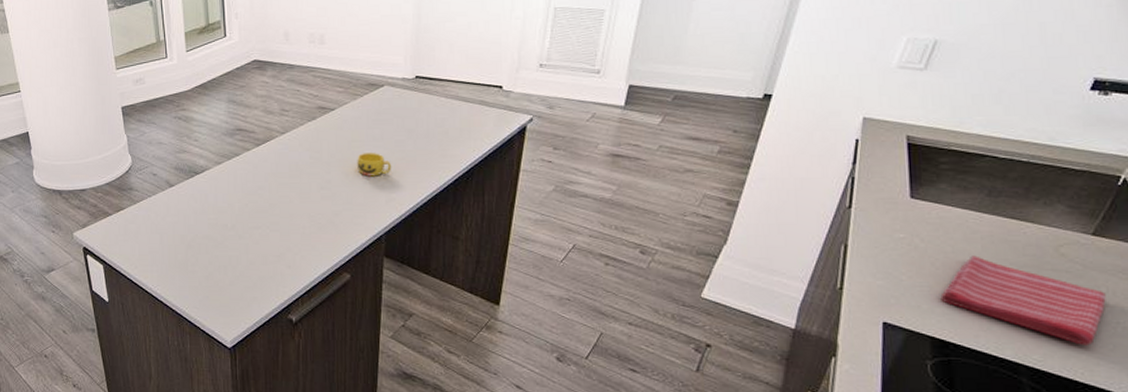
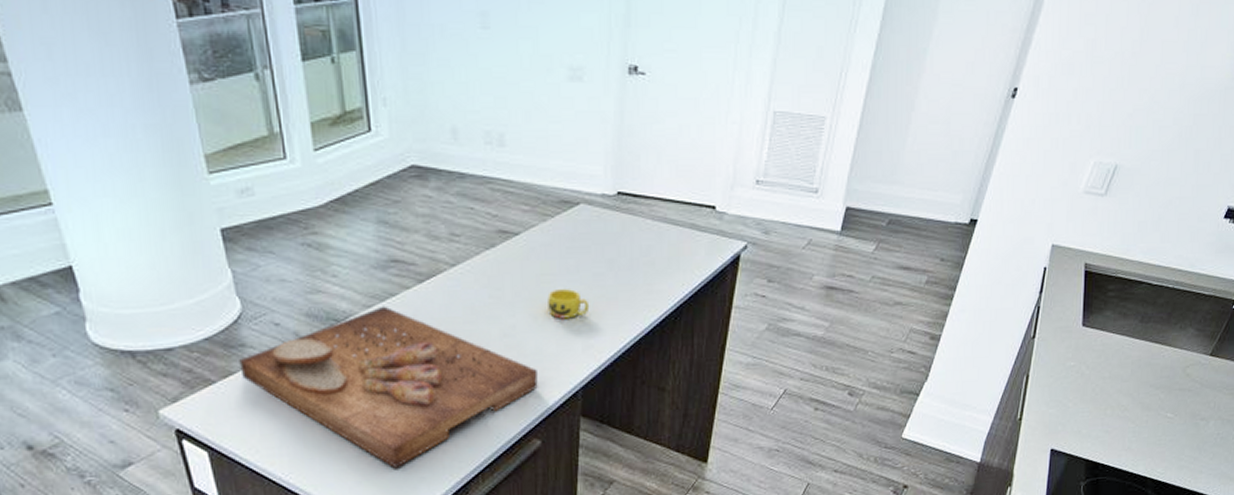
cutting board: none [128,163,348,289] -> present [239,306,538,469]
dish towel: present [940,255,1106,346] -> none [1096,380,1213,456]

